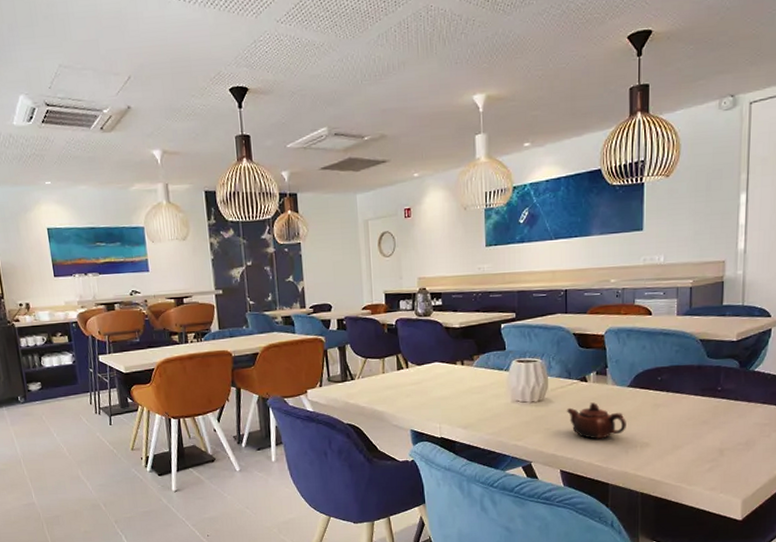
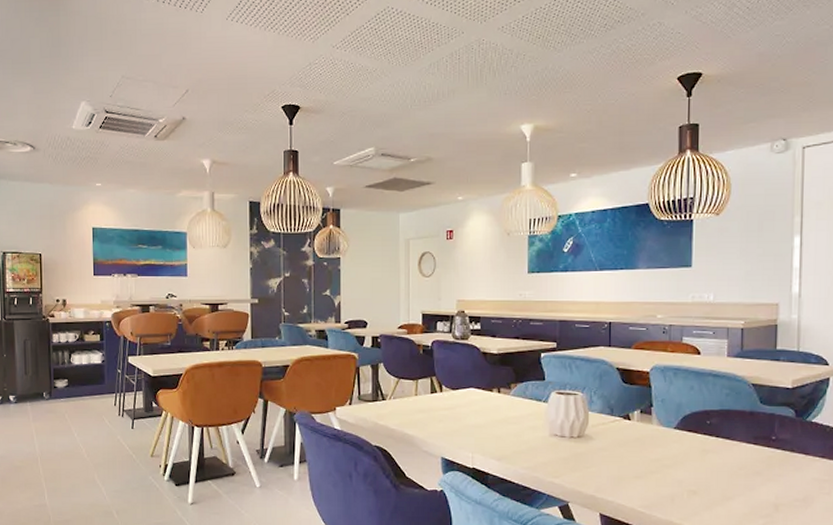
teapot: present [566,402,626,440] -> none [607,443,672,483]

